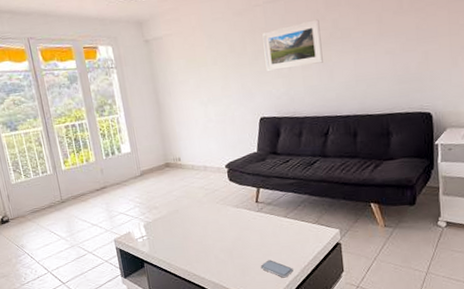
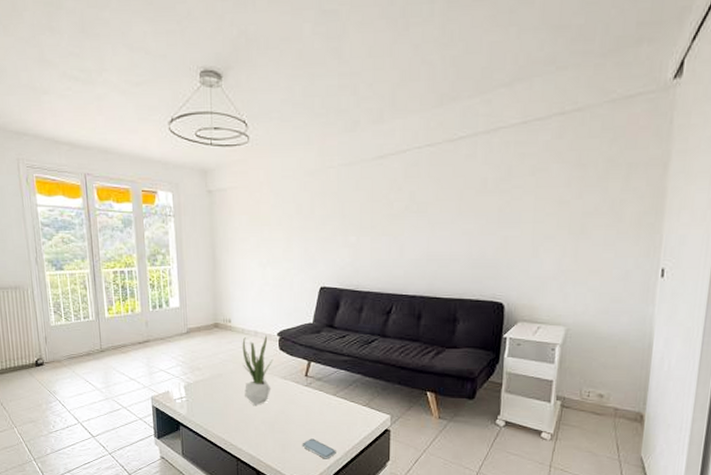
potted plant: none [193,168,226,236] -> present [242,335,274,405]
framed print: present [262,19,323,72] -> none [333,189,395,240]

